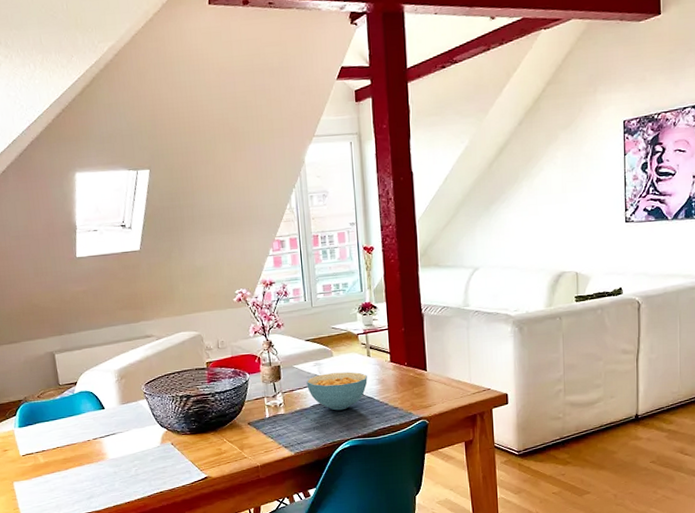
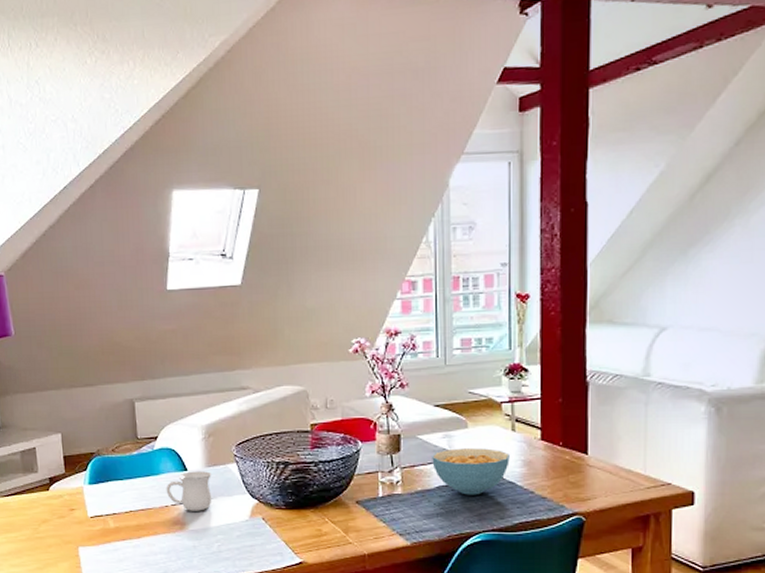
mug: none [87,408,128,443] -> present [166,471,212,511]

